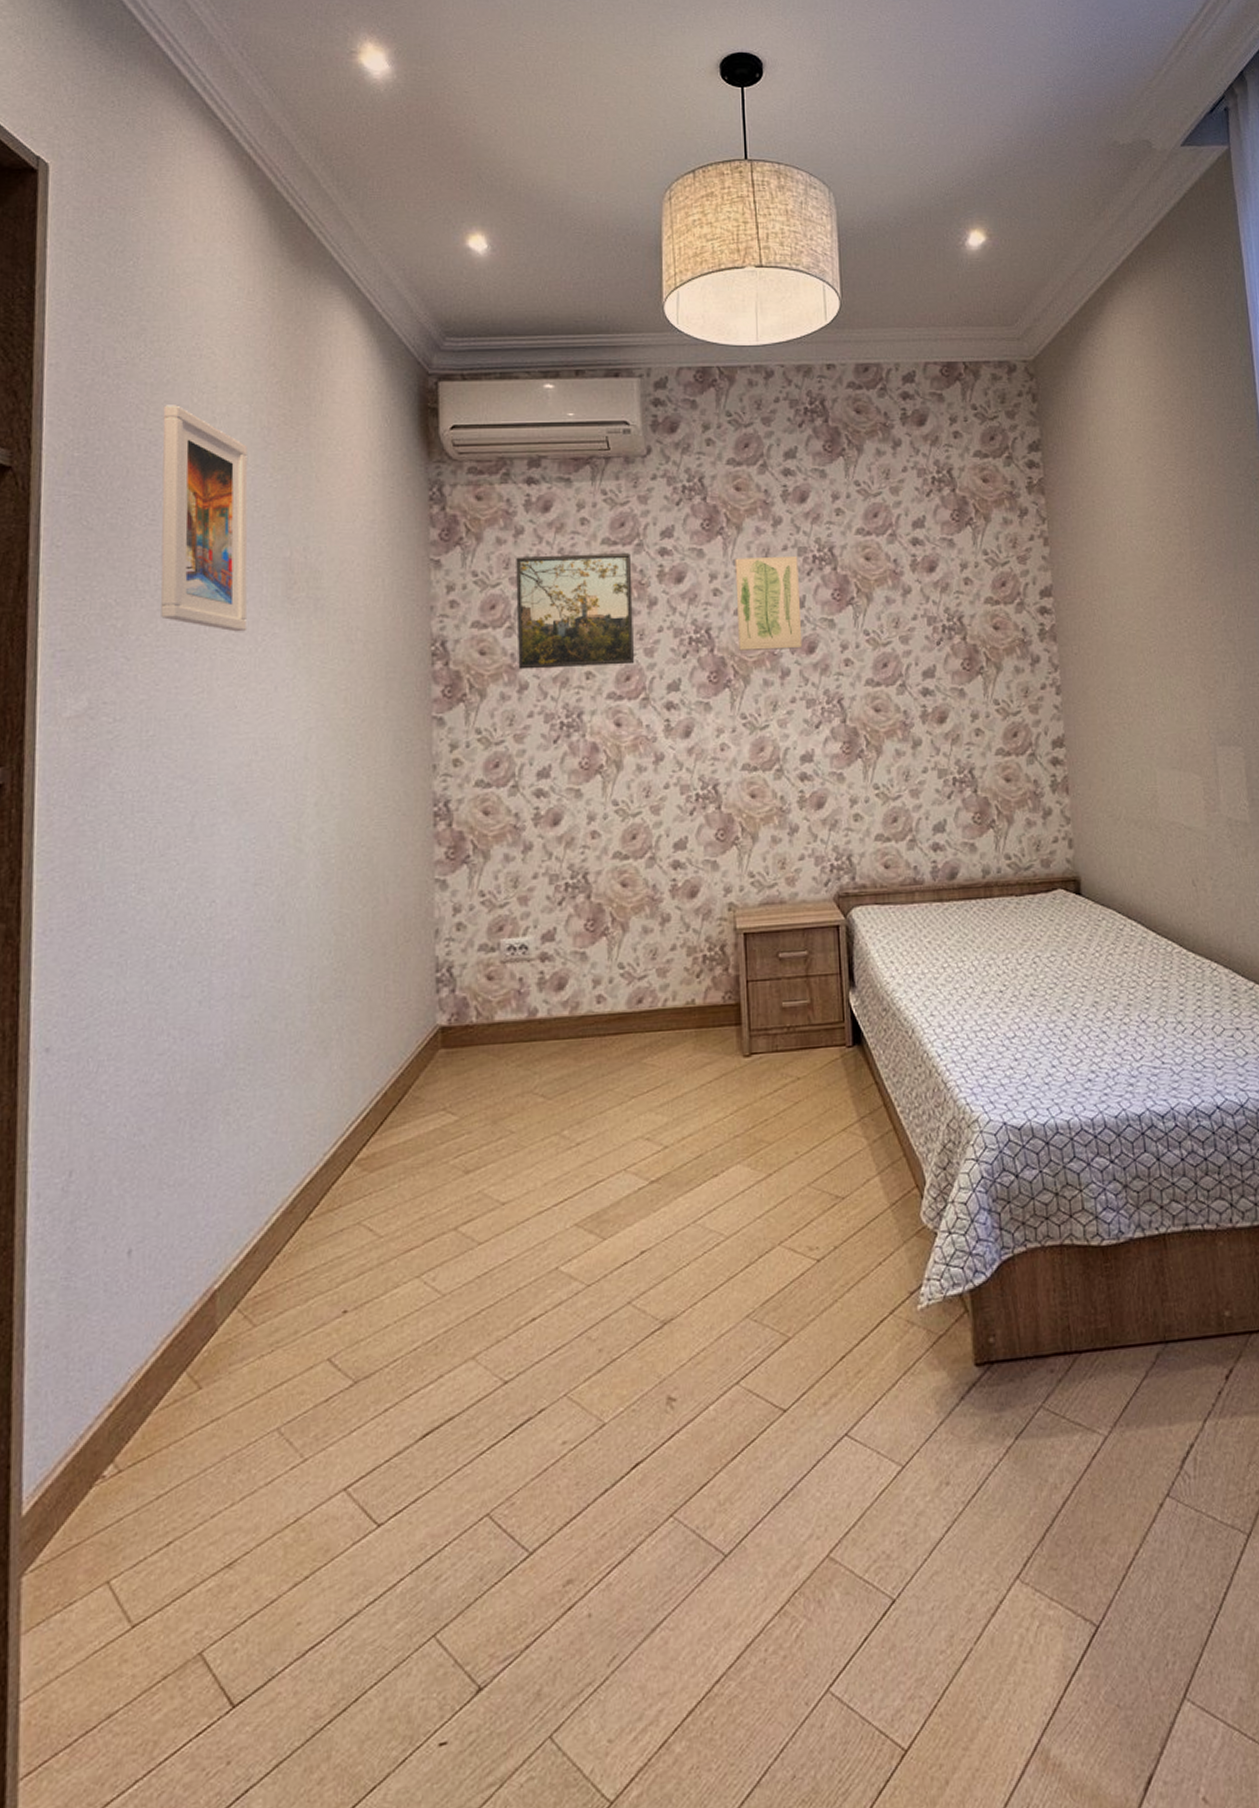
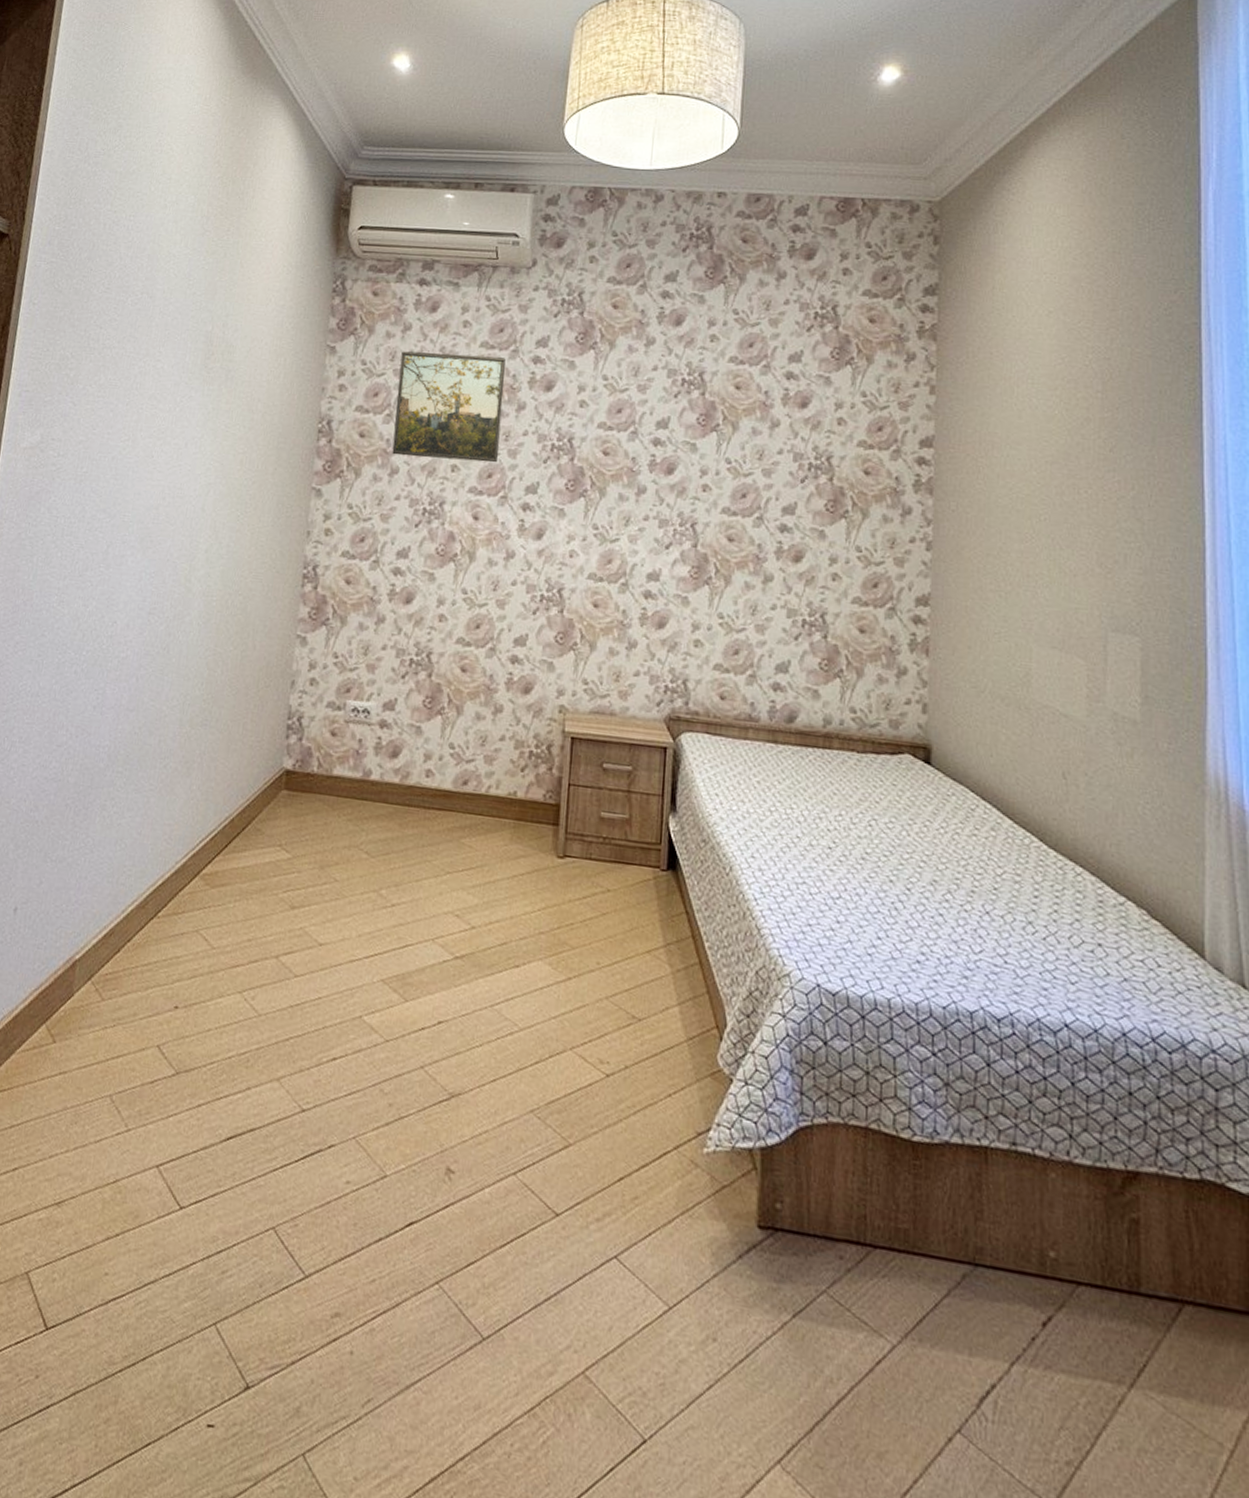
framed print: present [161,405,248,632] -> none [104,191,189,392]
wall art: present [735,555,803,651] -> none [598,373,667,469]

